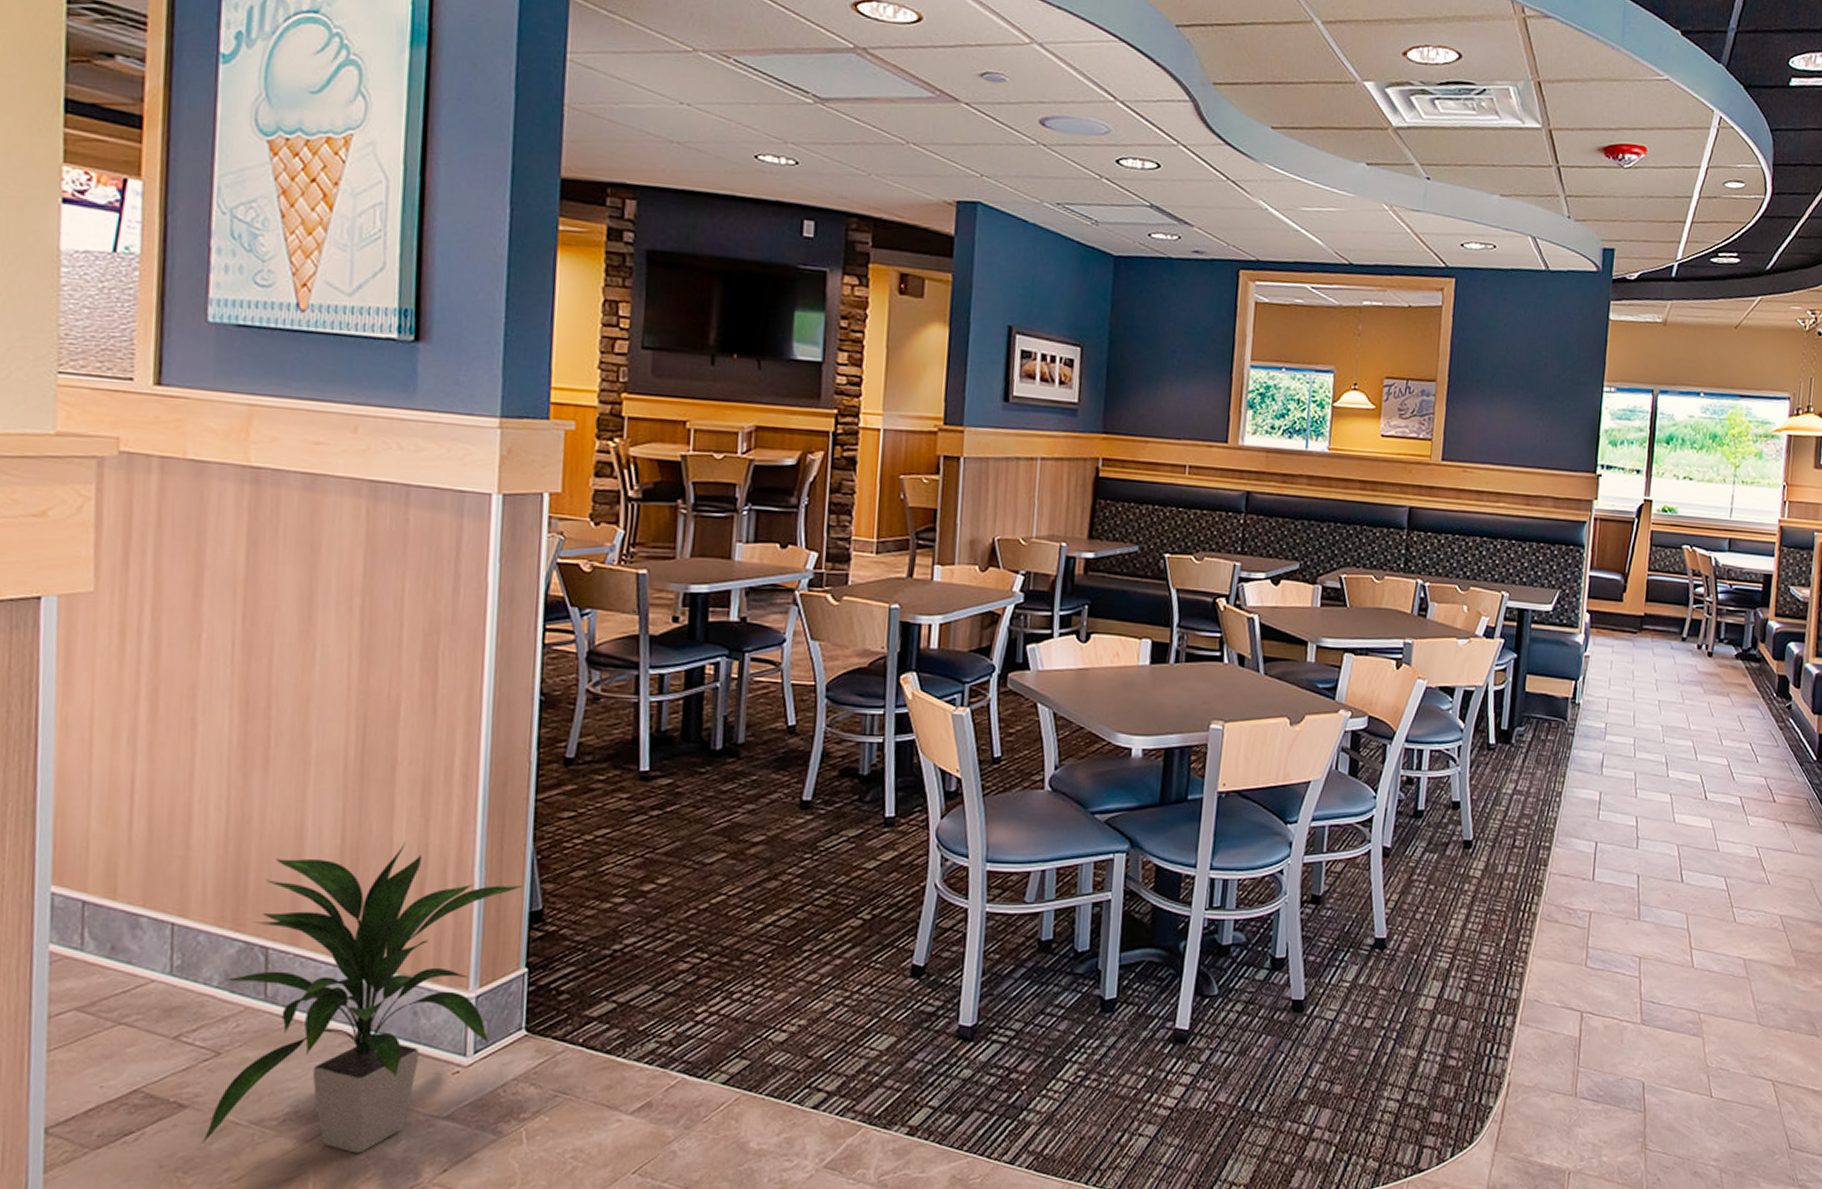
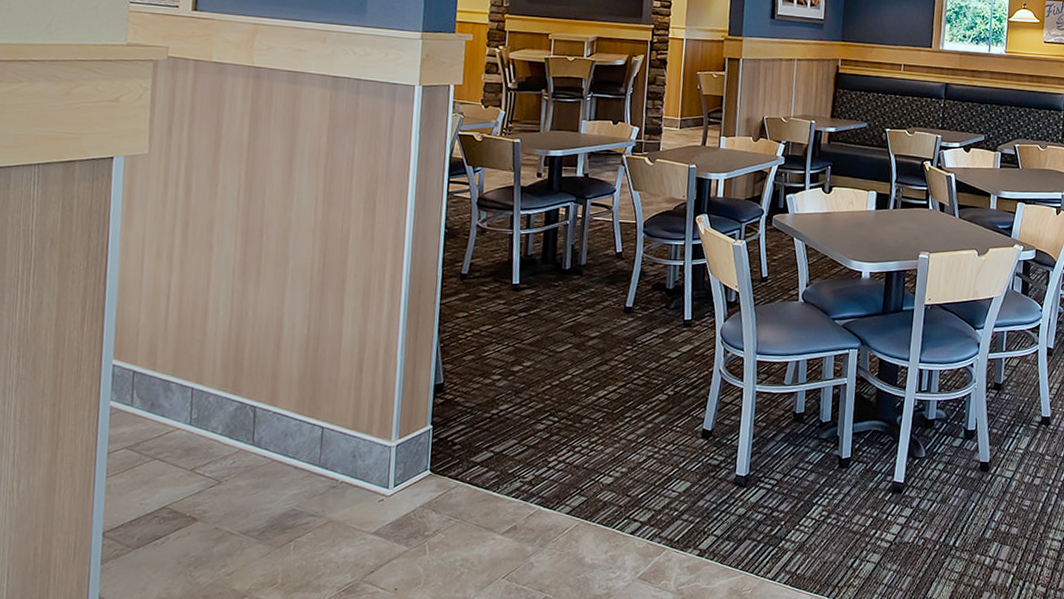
indoor plant: present [202,841,523,1153] -> none [207,332,431,557]

